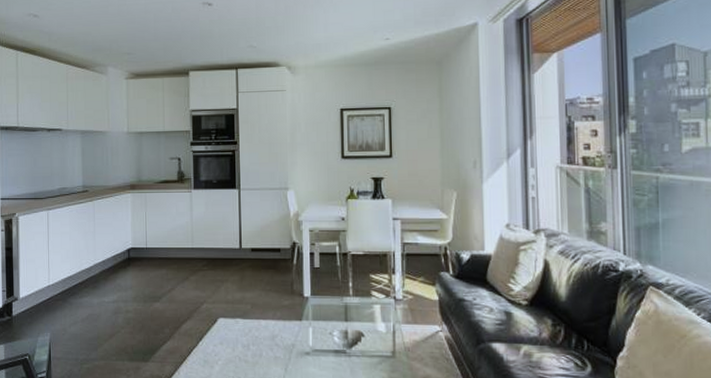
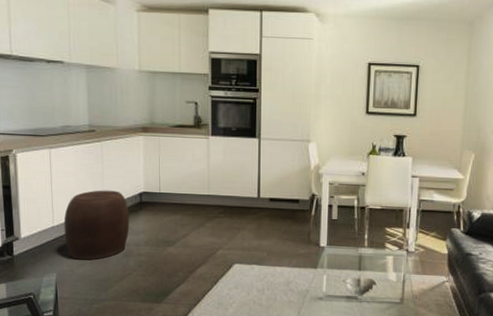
stool: none [58,247,119,319] -> present [63,190,130,260]

